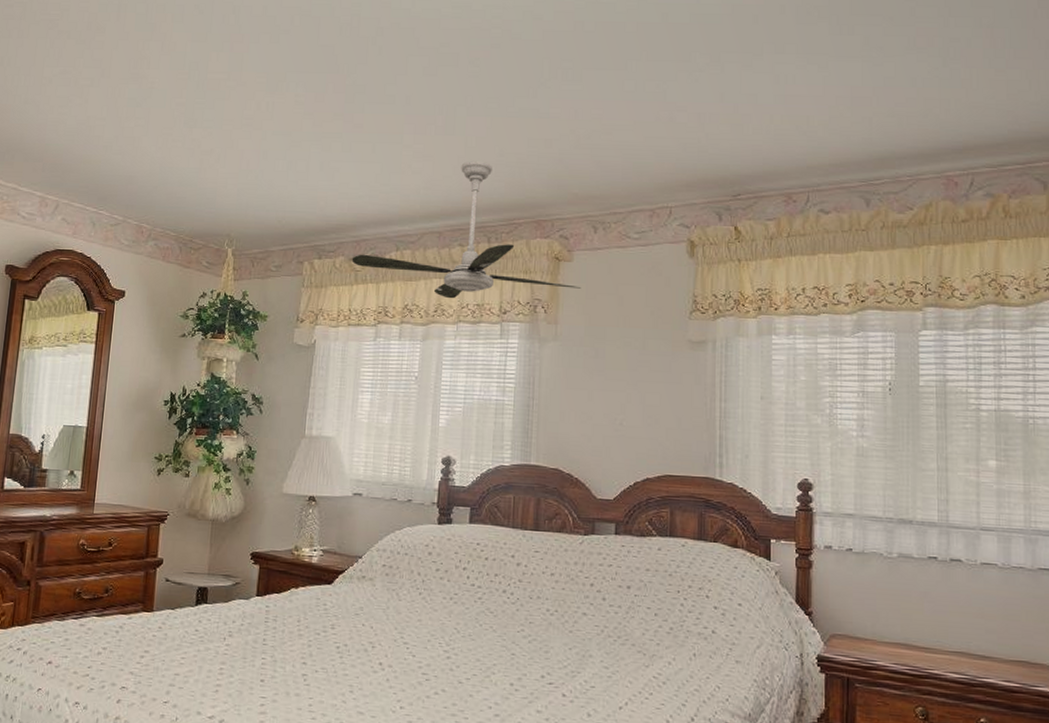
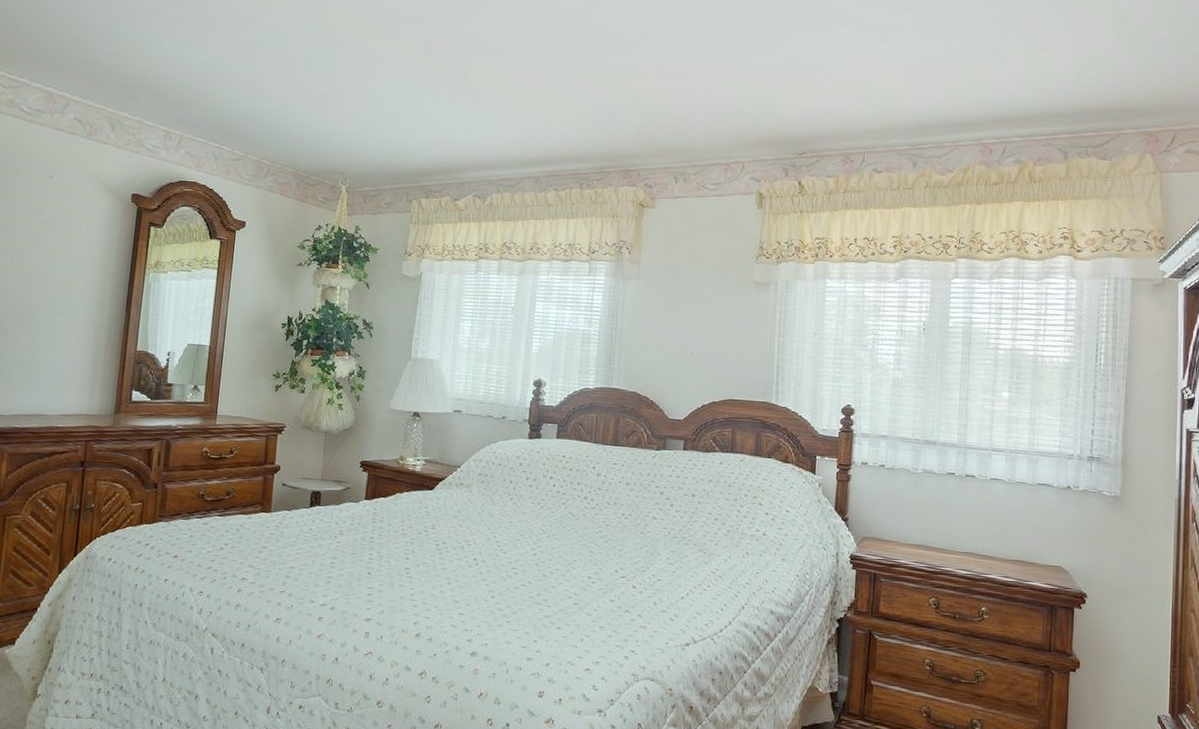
ceiling fan: present [351,160,582,299] -> none [456,112,662,239]

